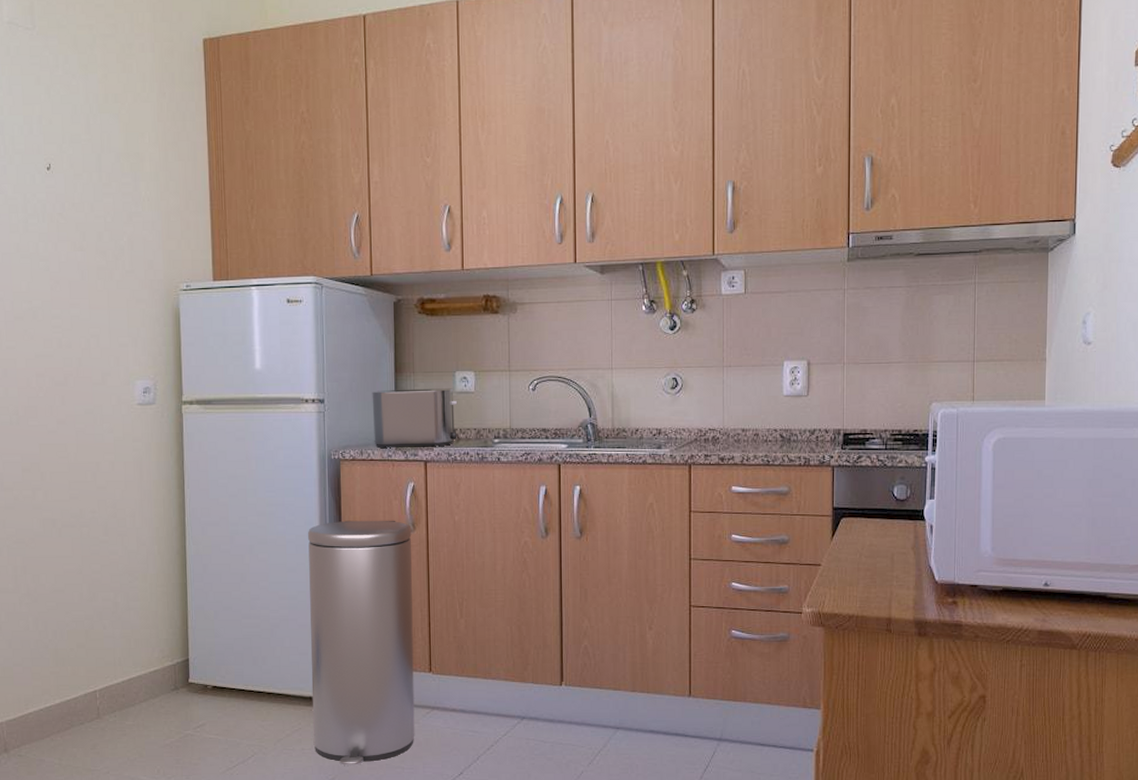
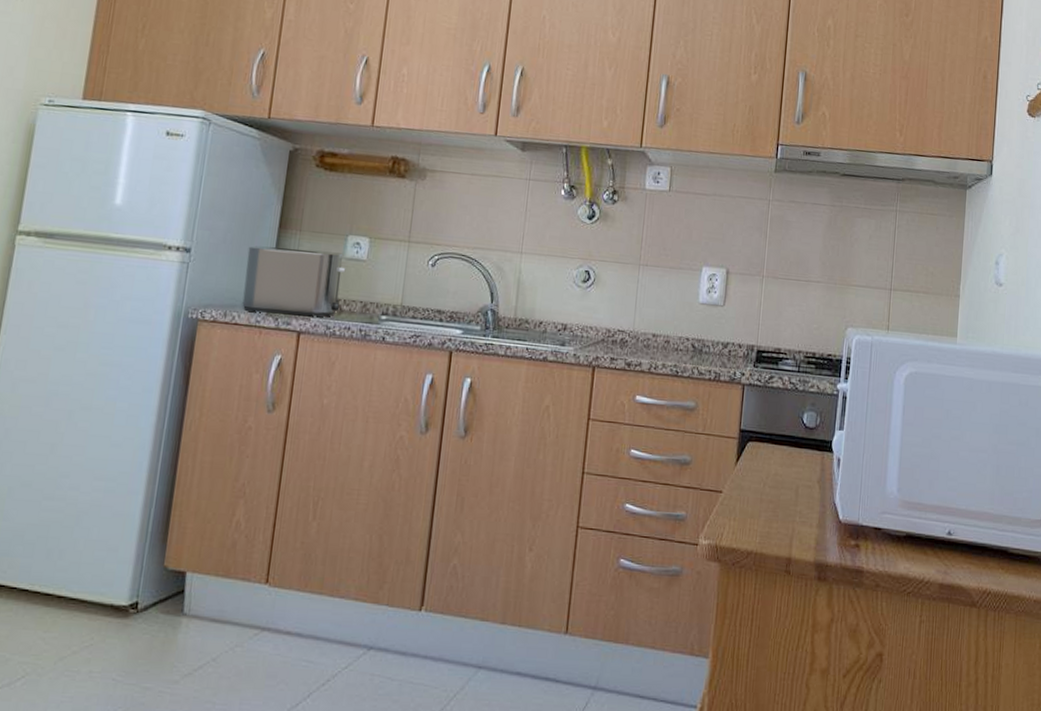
pedal bin: present [307,520,415,765] -> none [105,391,271,697]

